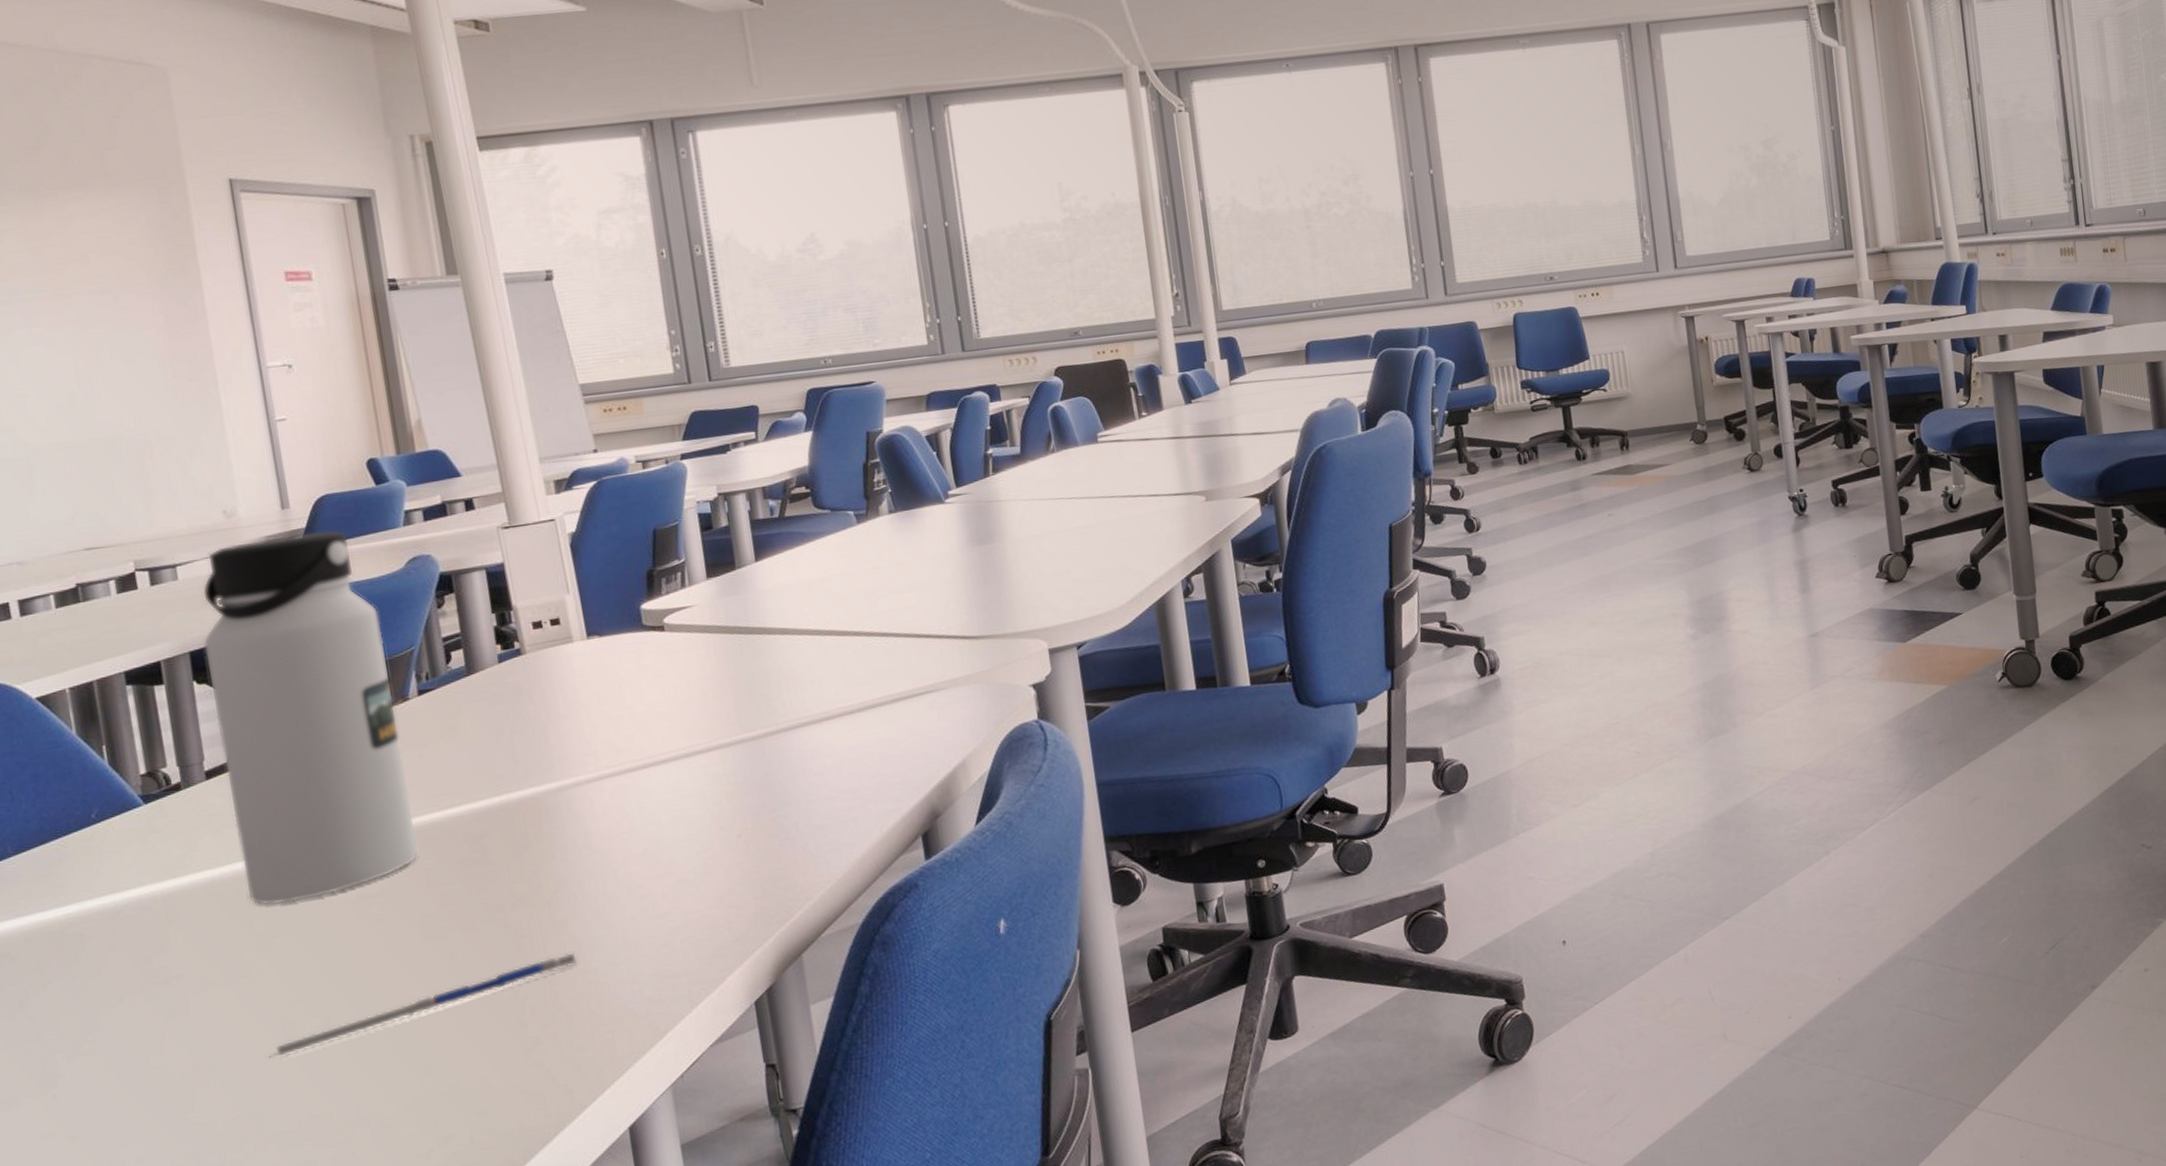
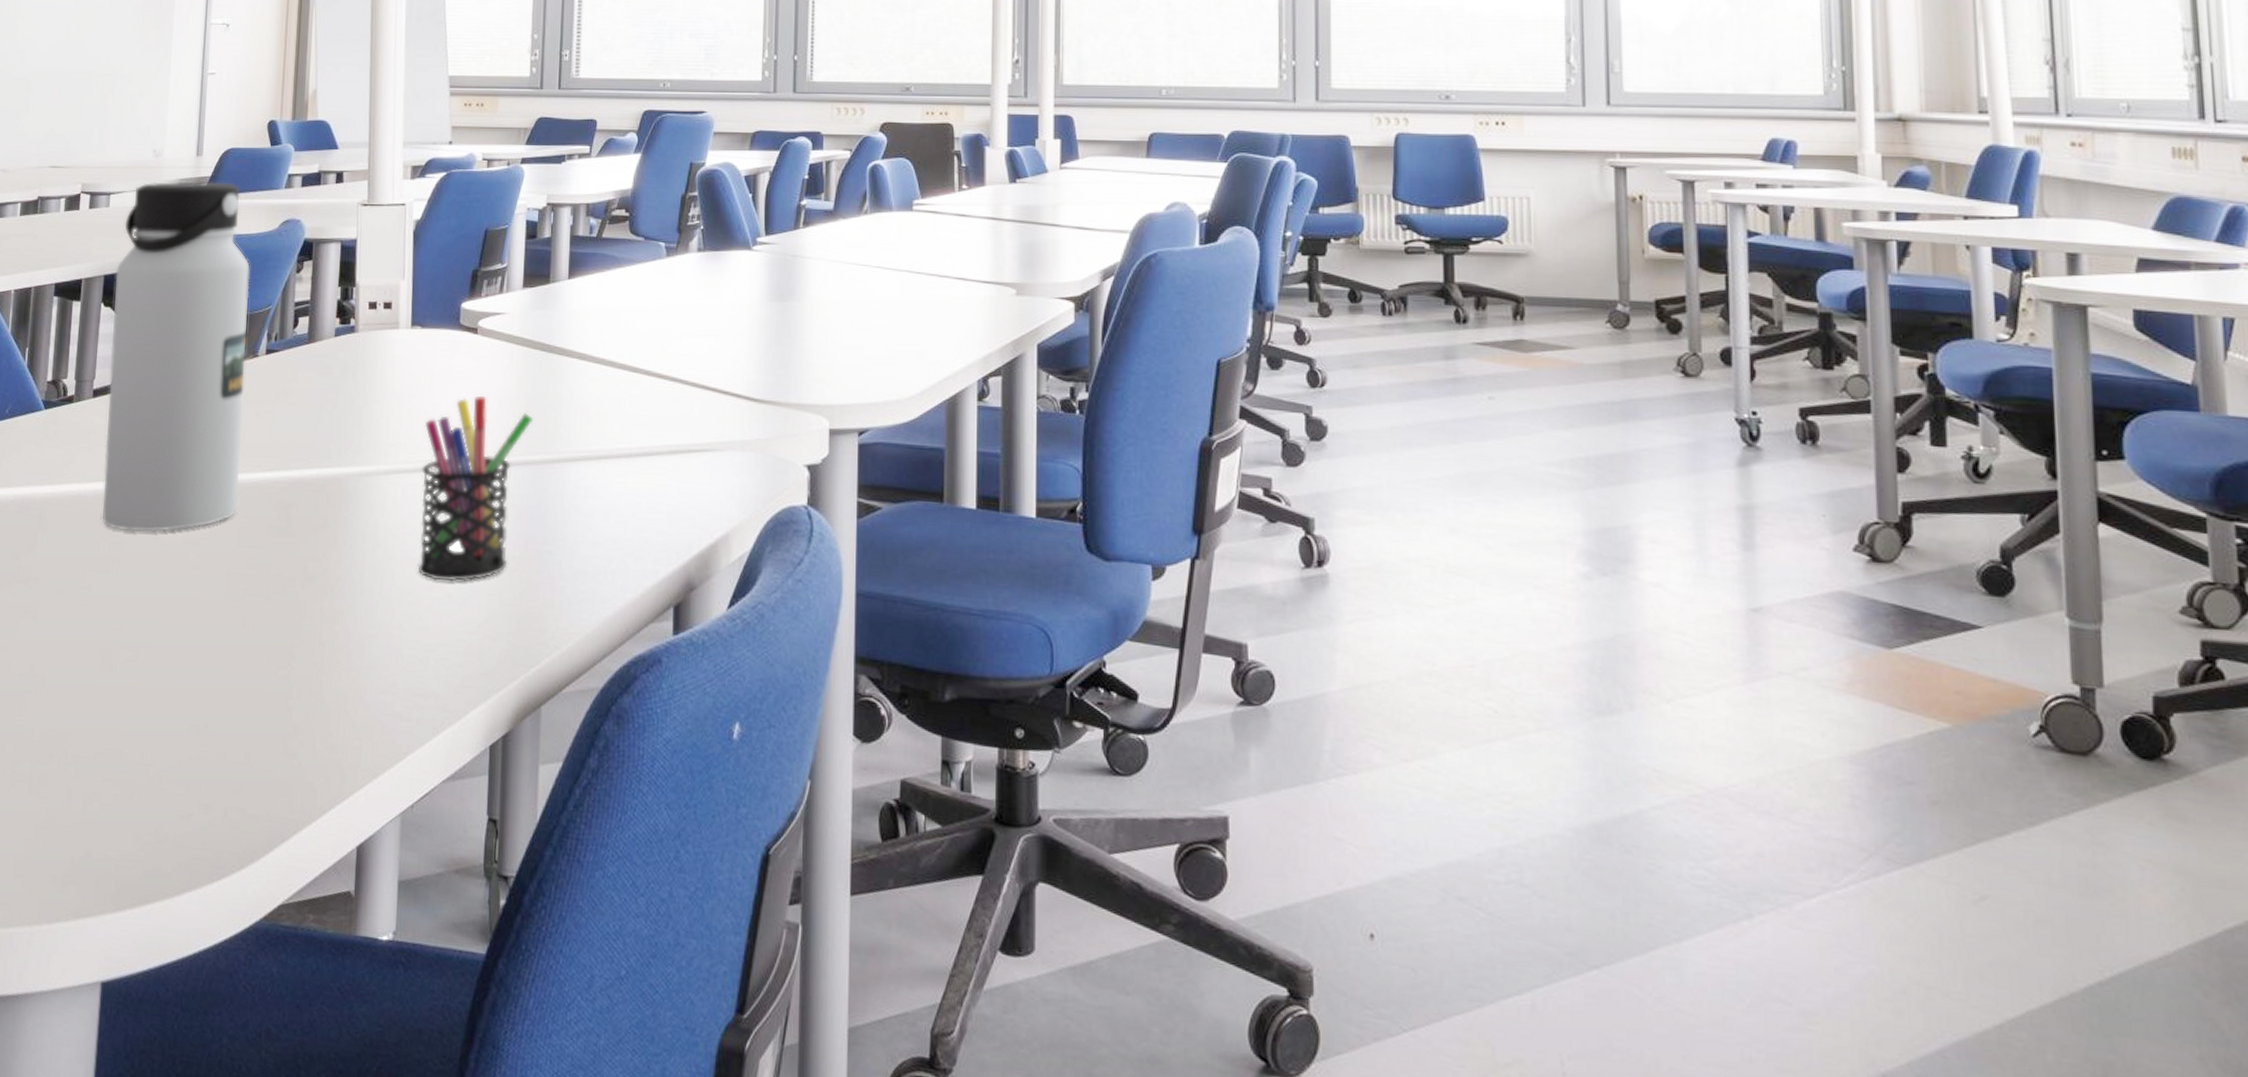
pen: present [267,953,579,1058] -> none [85,645,346,683]
pen holder: none [622,688,743,870] -> present [418,395,534,582]

